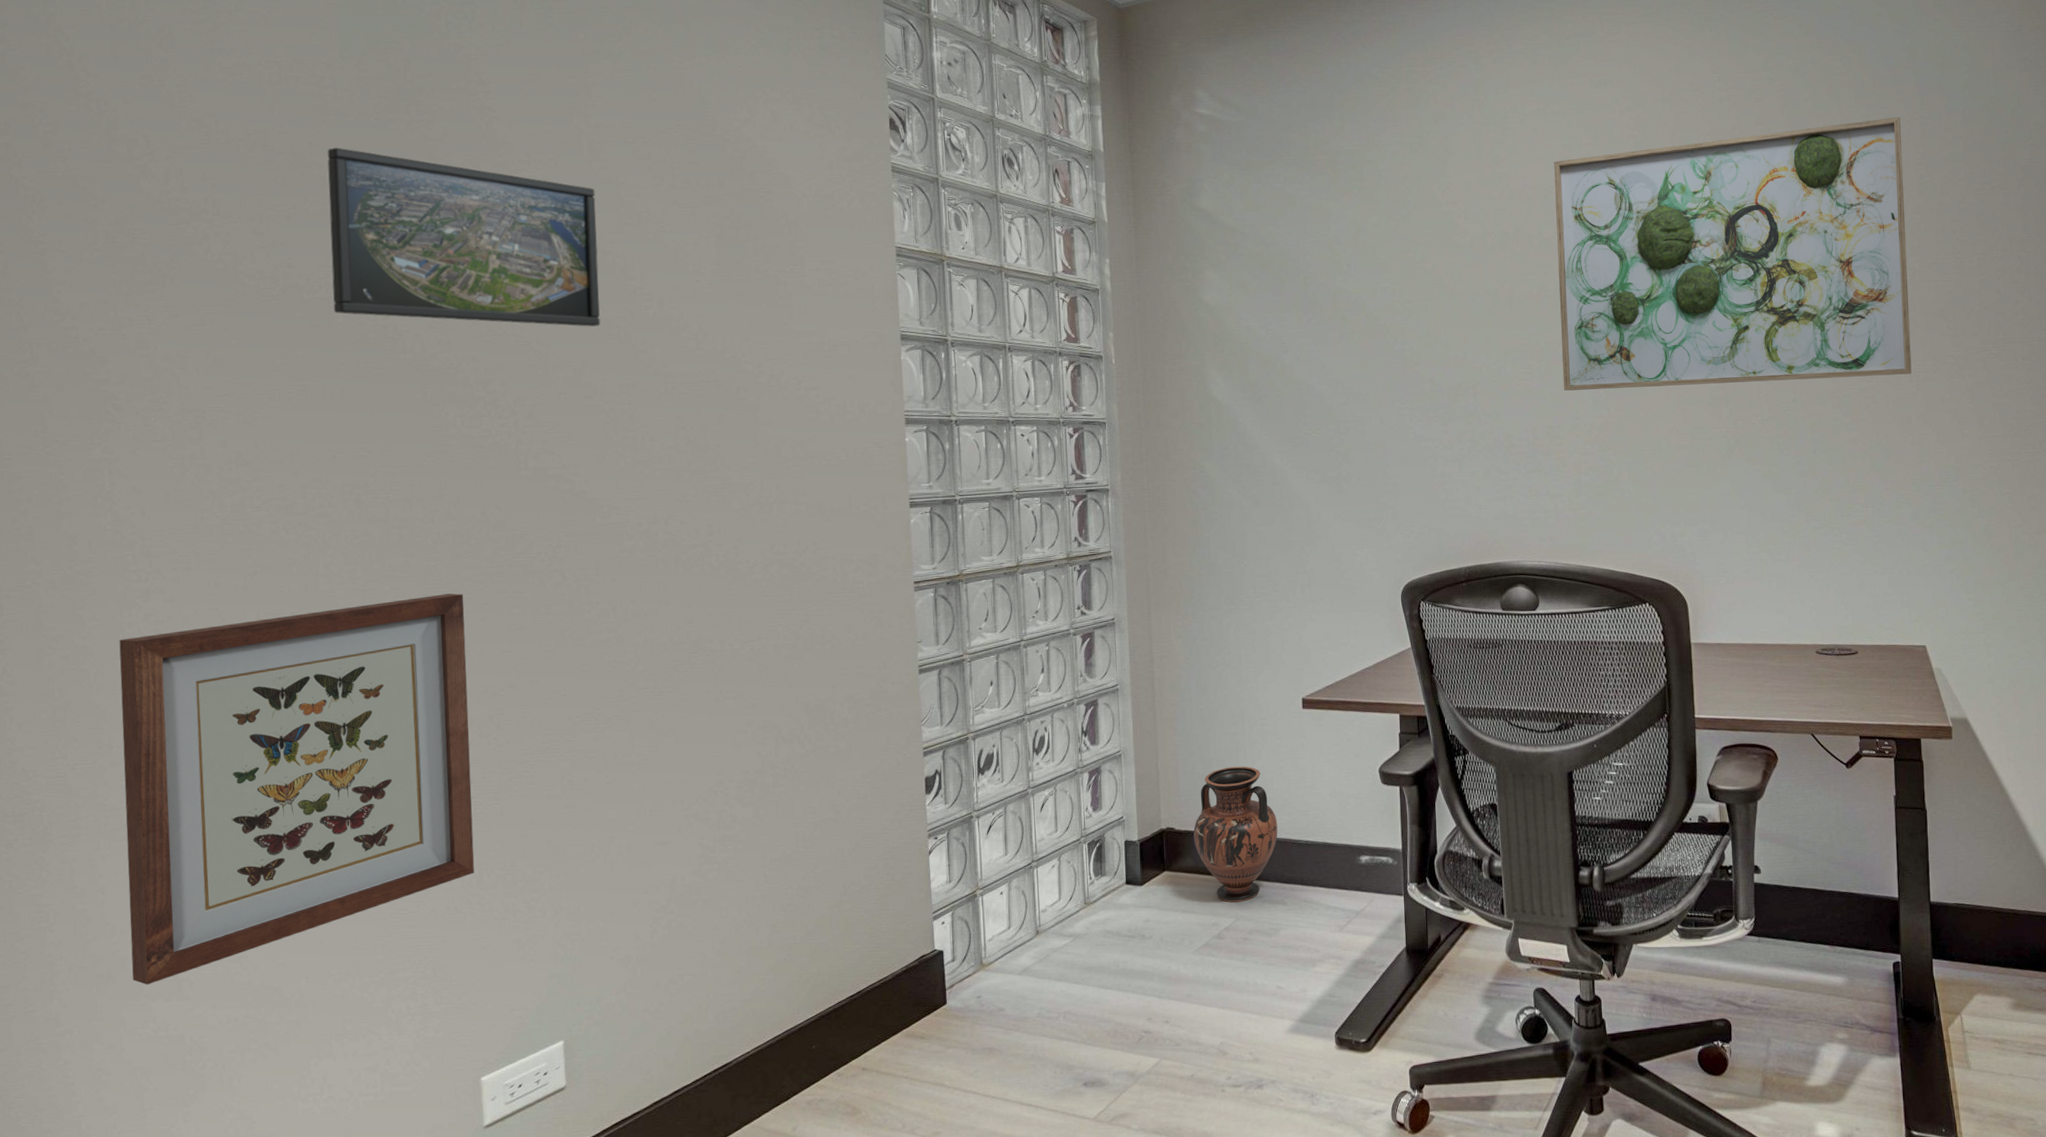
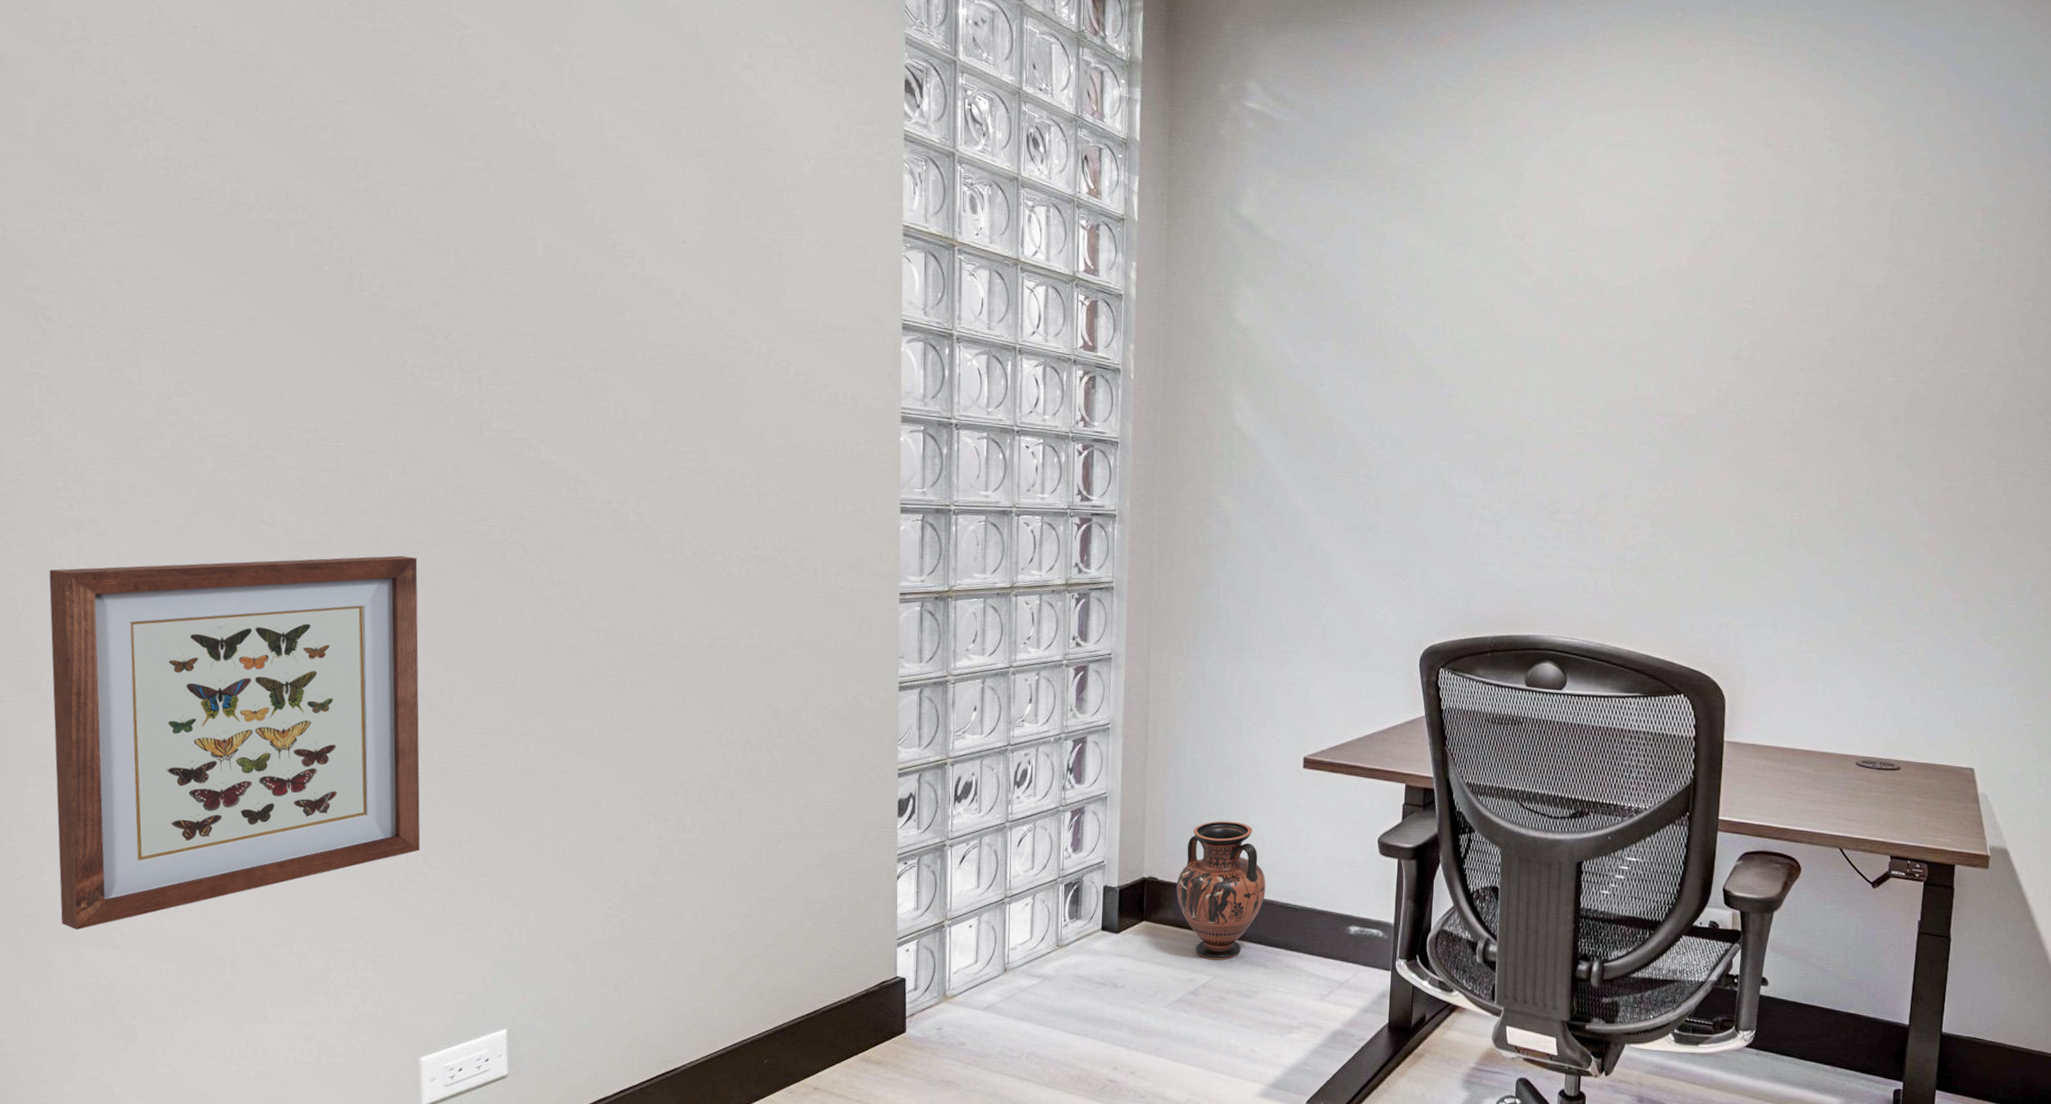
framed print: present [327,147,600,327] -> none [281,51,576,282]
wall art: present [1554,116,1912,391] -> none [1618,188,2027,477]

